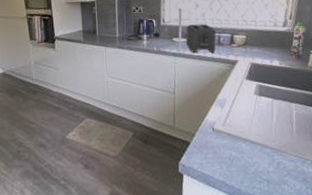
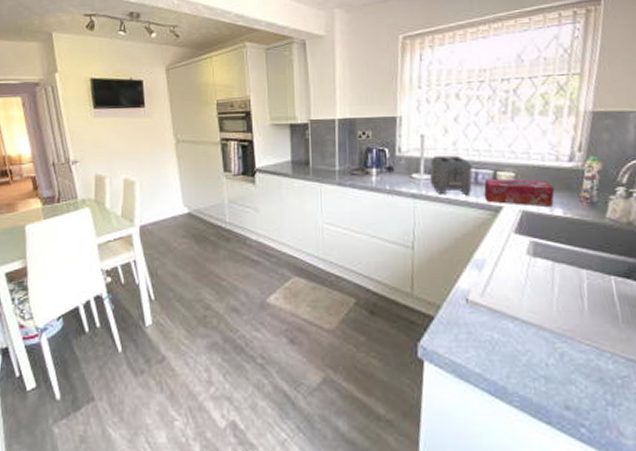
tissue box: none [224,40,274,60] -> present [484,178,555,206]

